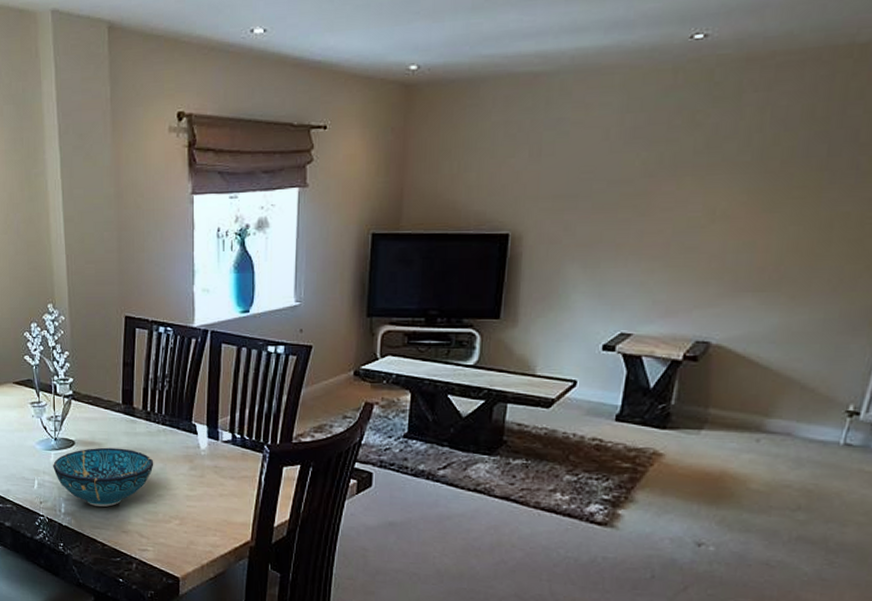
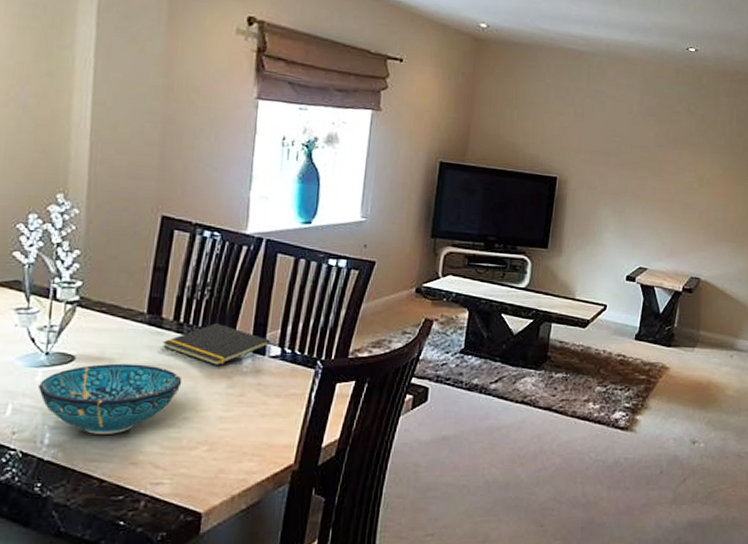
notepad: none [137,412,222,449] -> present [163,323,271,365]

